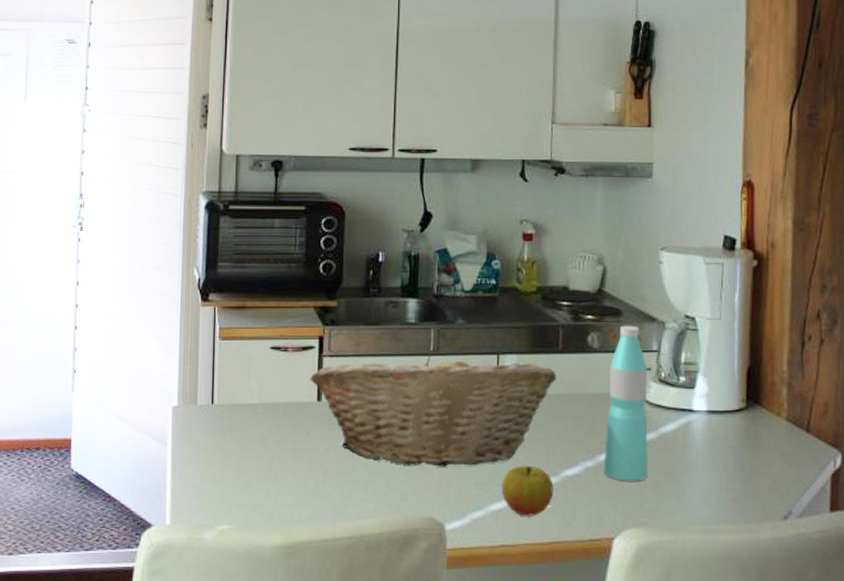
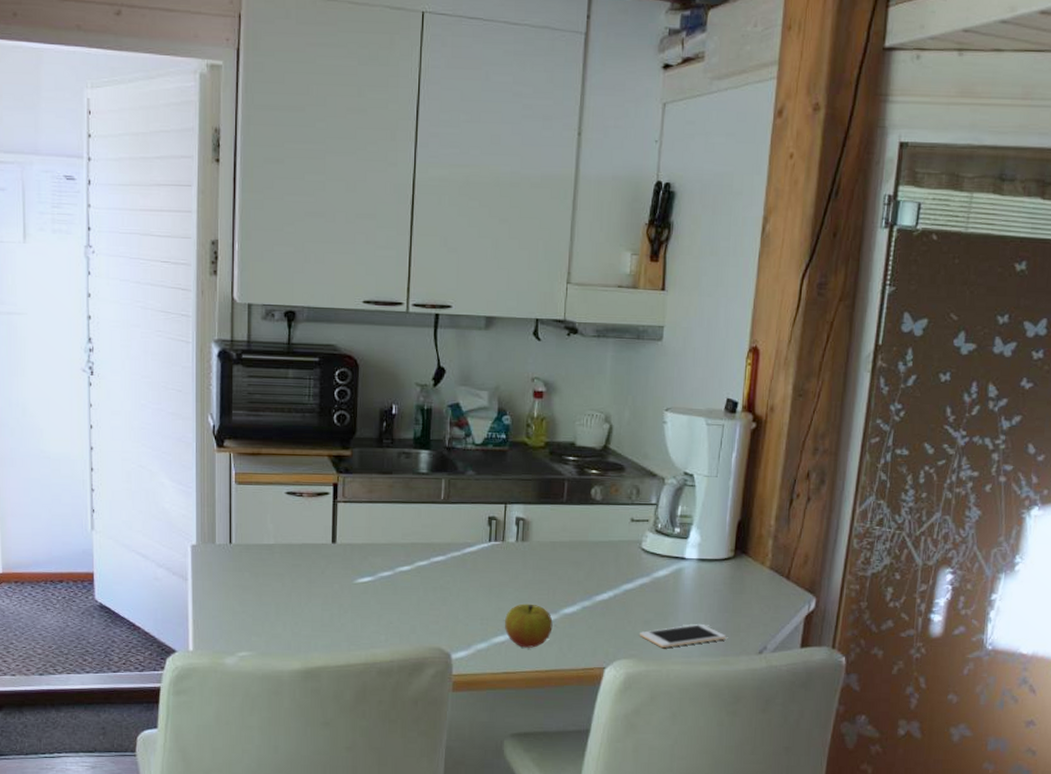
fruit basket: present [310,349,557,467] -> none [325,498,561,604]
water bottle: present [604,325,648,481] -> none [599,480,646,619]
cell phone: none [650,486,745,514] -> present [640,624,726,648]

